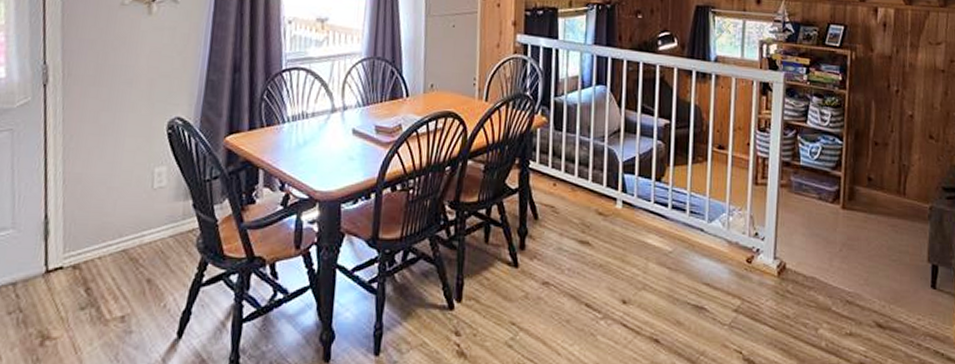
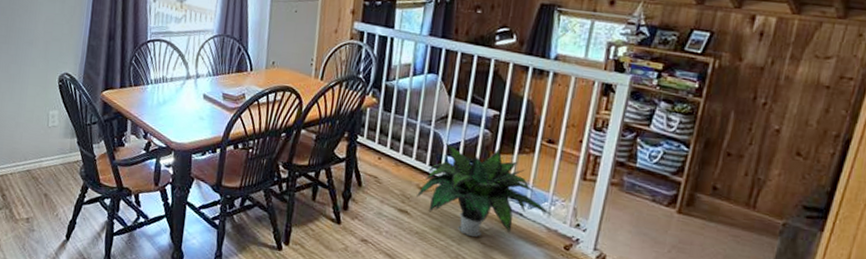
potted plant: none [597,160,731,261] -> present [416,143,552,237]

